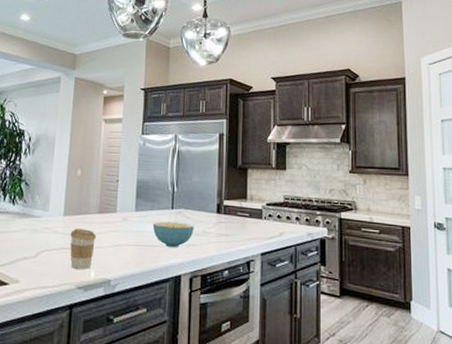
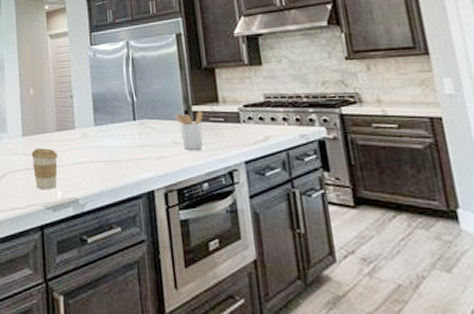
cereal bowl: present [152,221,194,247] -> none [115,134,162,161]
utensil holder: none [207,205,232,240] -> present [174,111,204,150]

